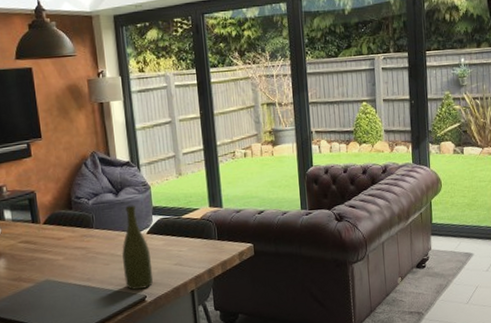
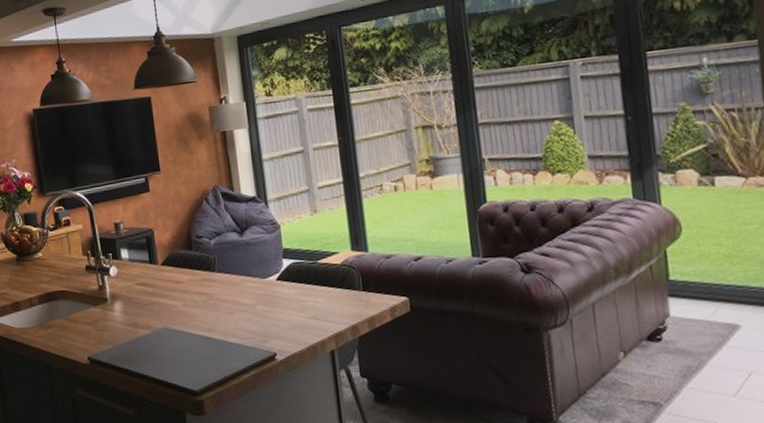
bottle: present [121,205,154,290] -> none [247,246,285,345]

